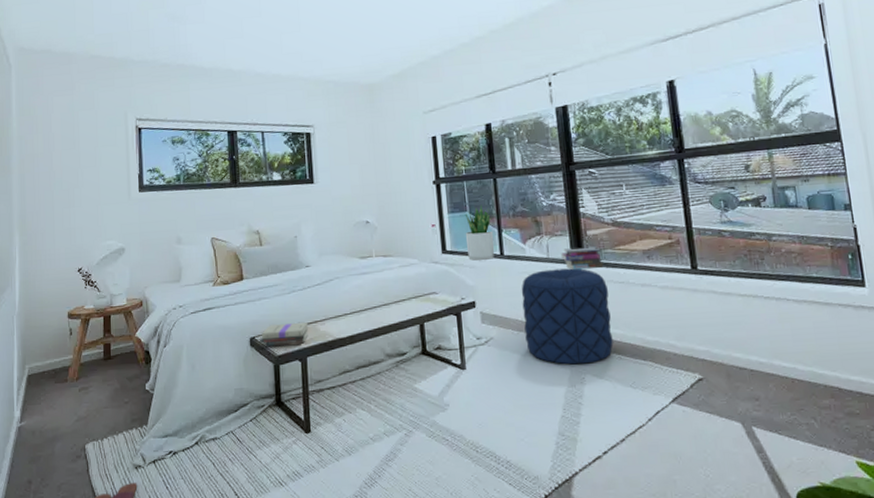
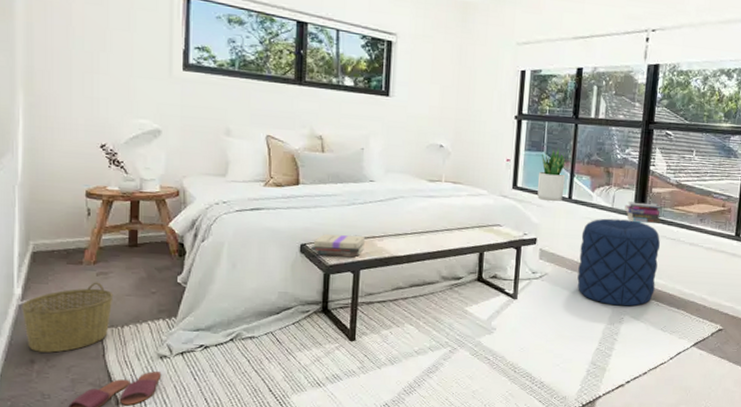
basket: none [20,397,94,472] -> present [22,282,114,353]

